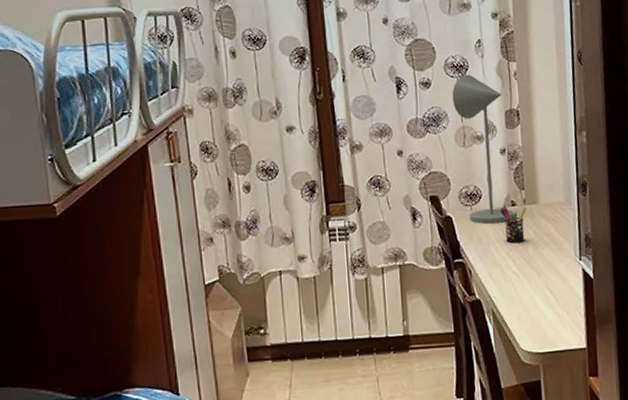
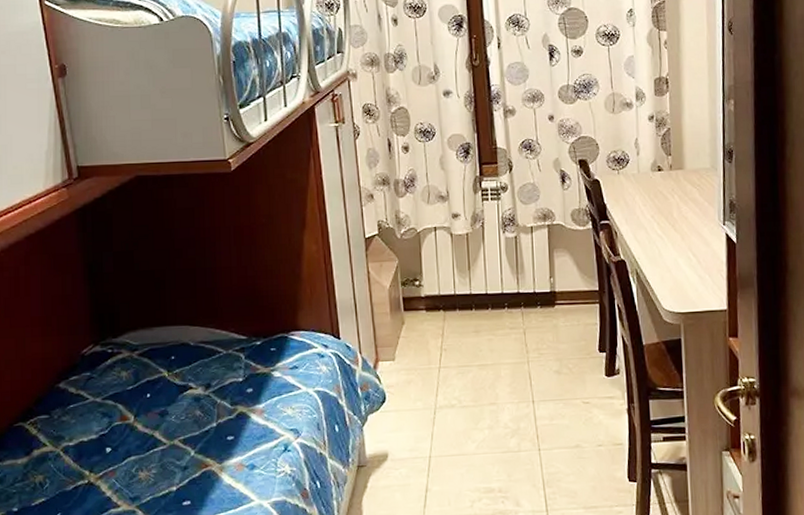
desk lamp: present [452,74,514,224] -> none [603,43,660,188]
pen holder: present [500,205,527,244] -> none [647,170,673,207]

